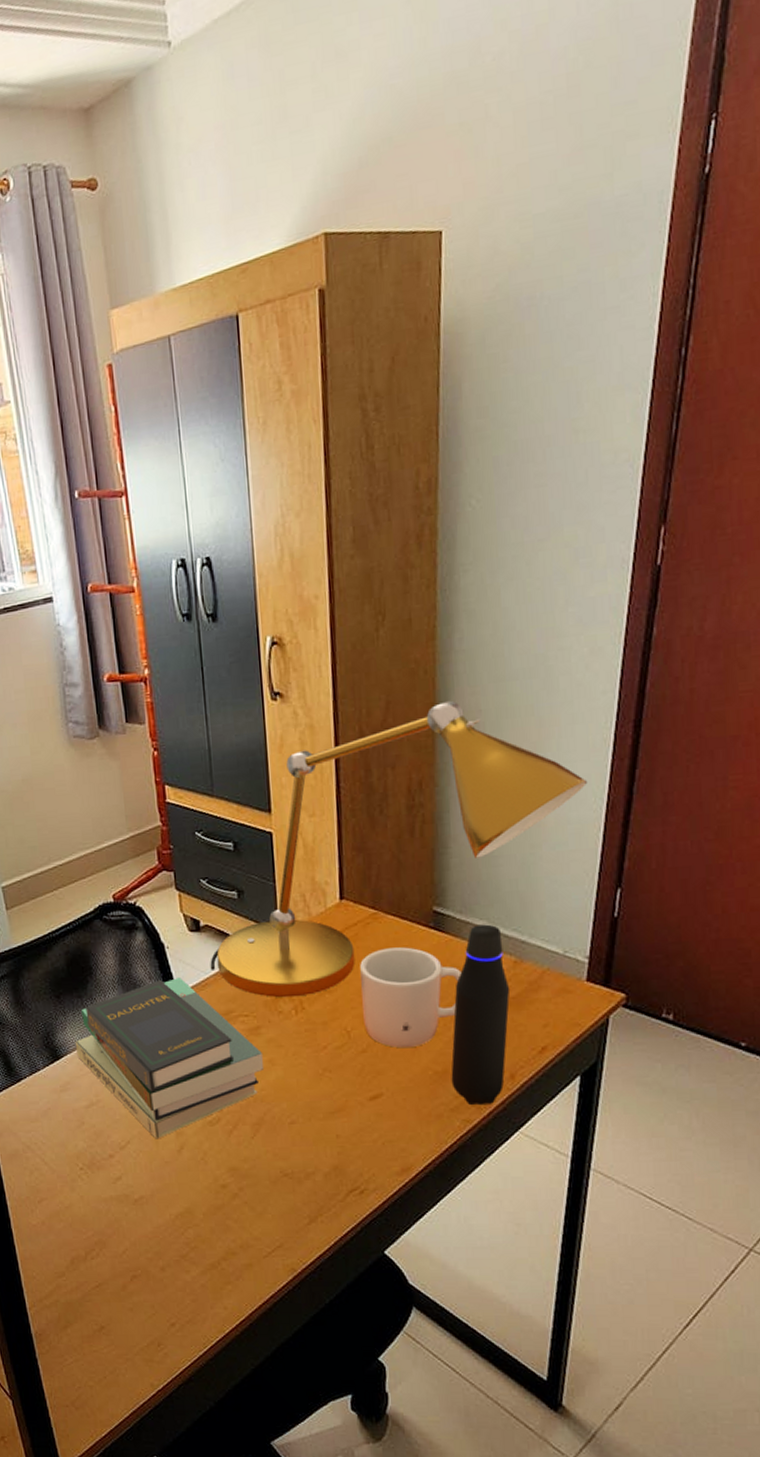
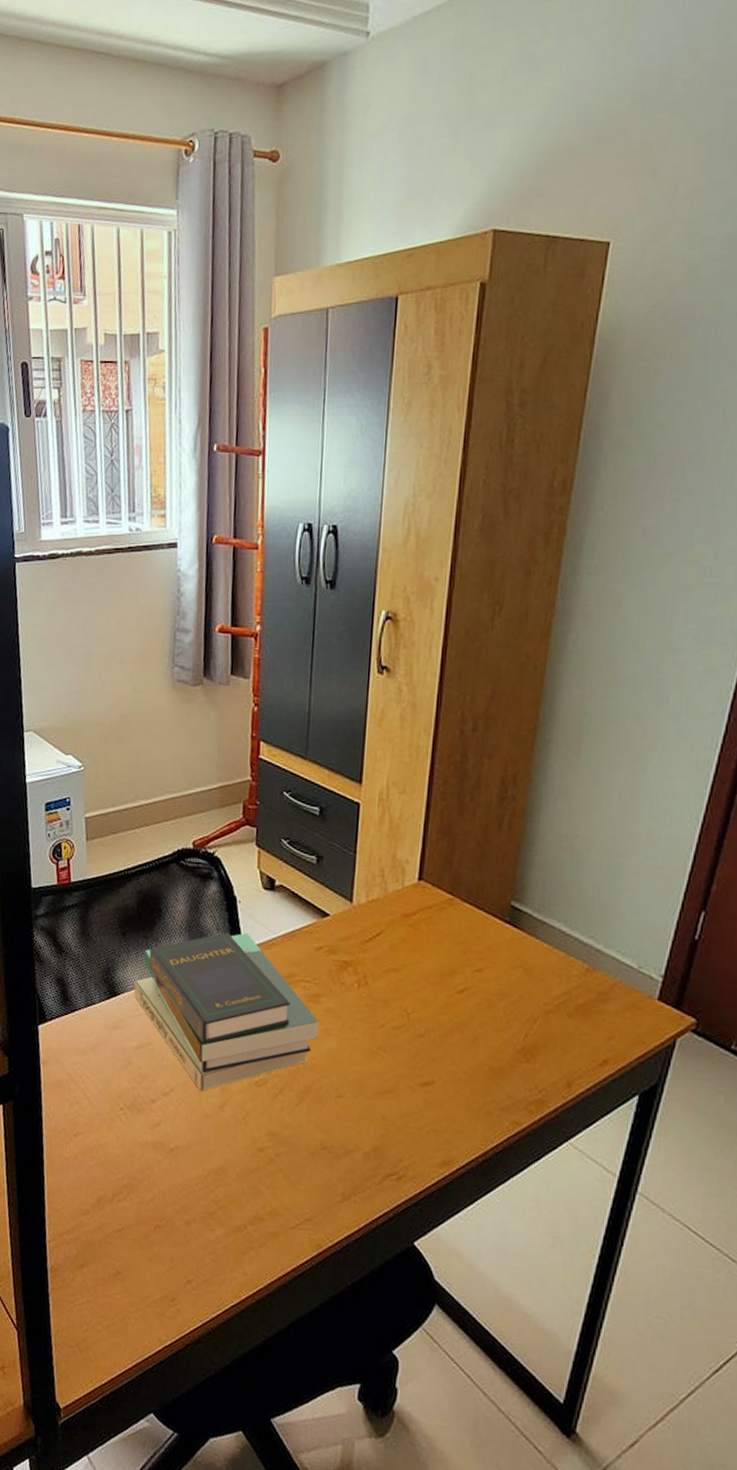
desk lamp: present [210,700,587,998] -> none [279,698,684,971]
mug: present [360,947,462,1049] -> none [424,935,531,1040]
water bottle: present [451,924,511,1106] -> none [506,926,579,1110]

